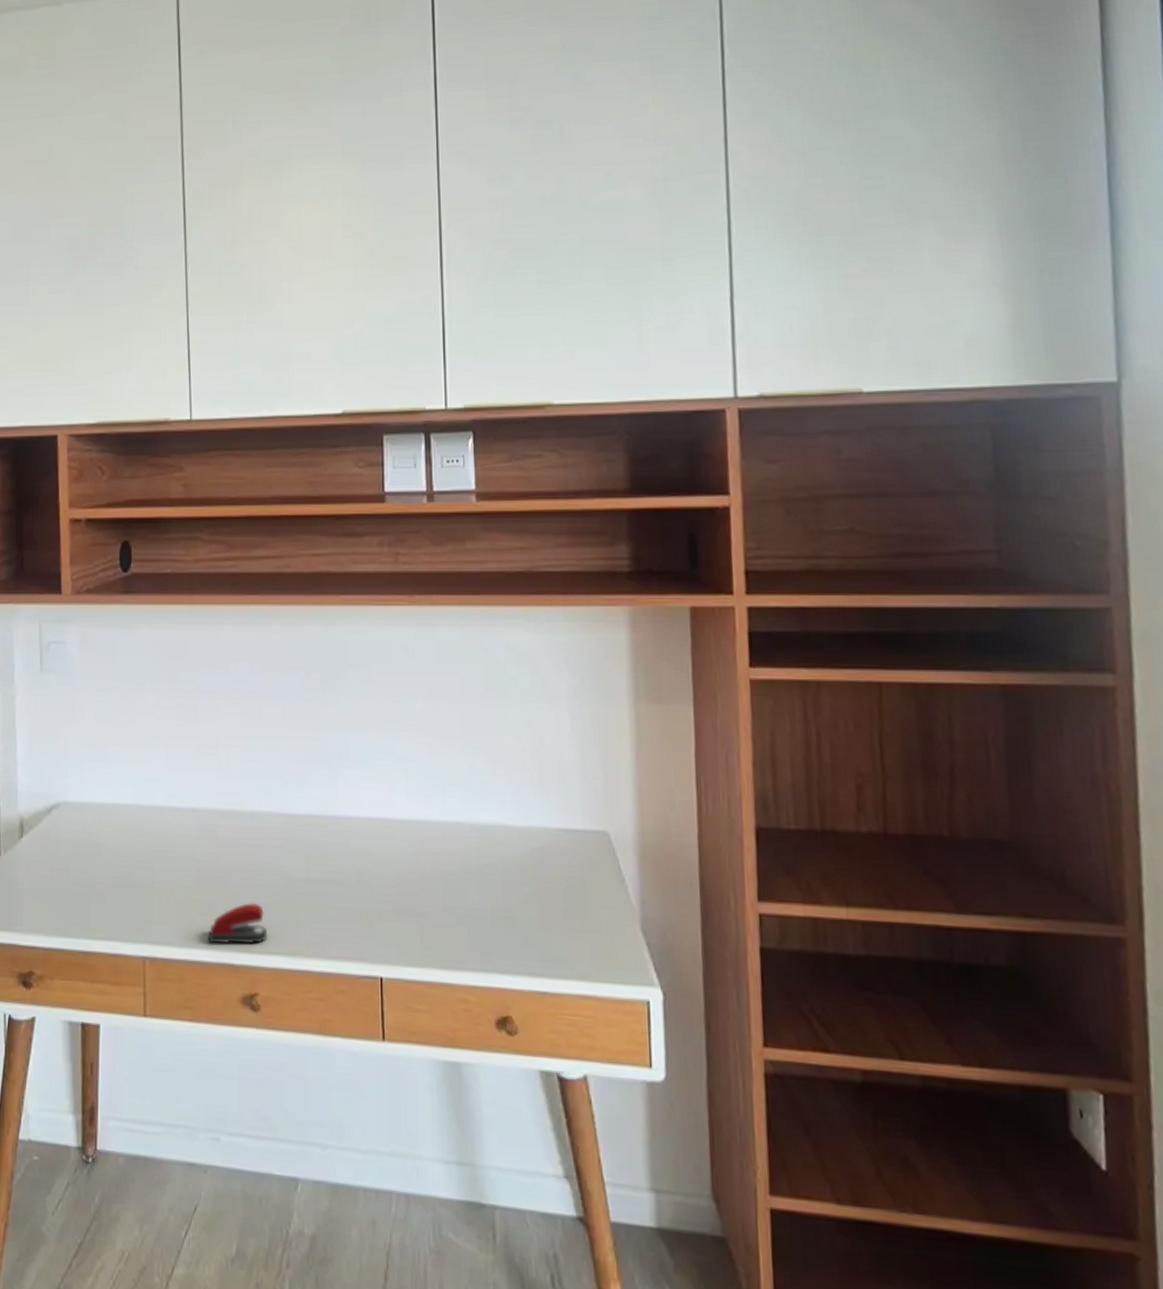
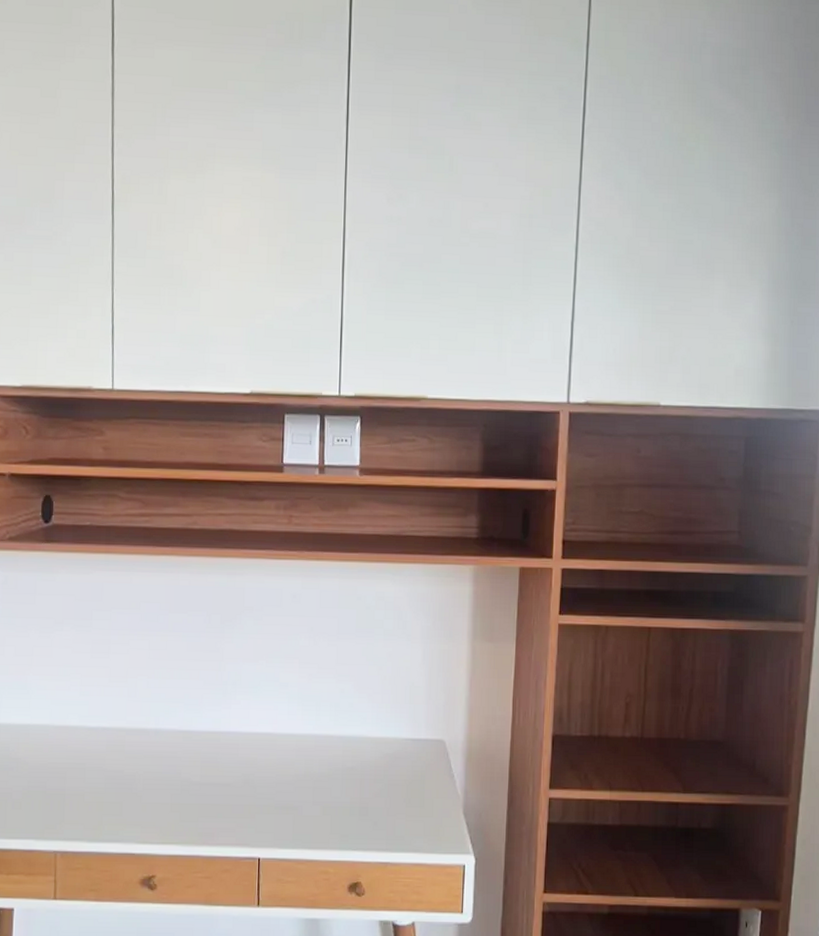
stapler: present [208,903,267,945] -> none [113,804,165,838]

